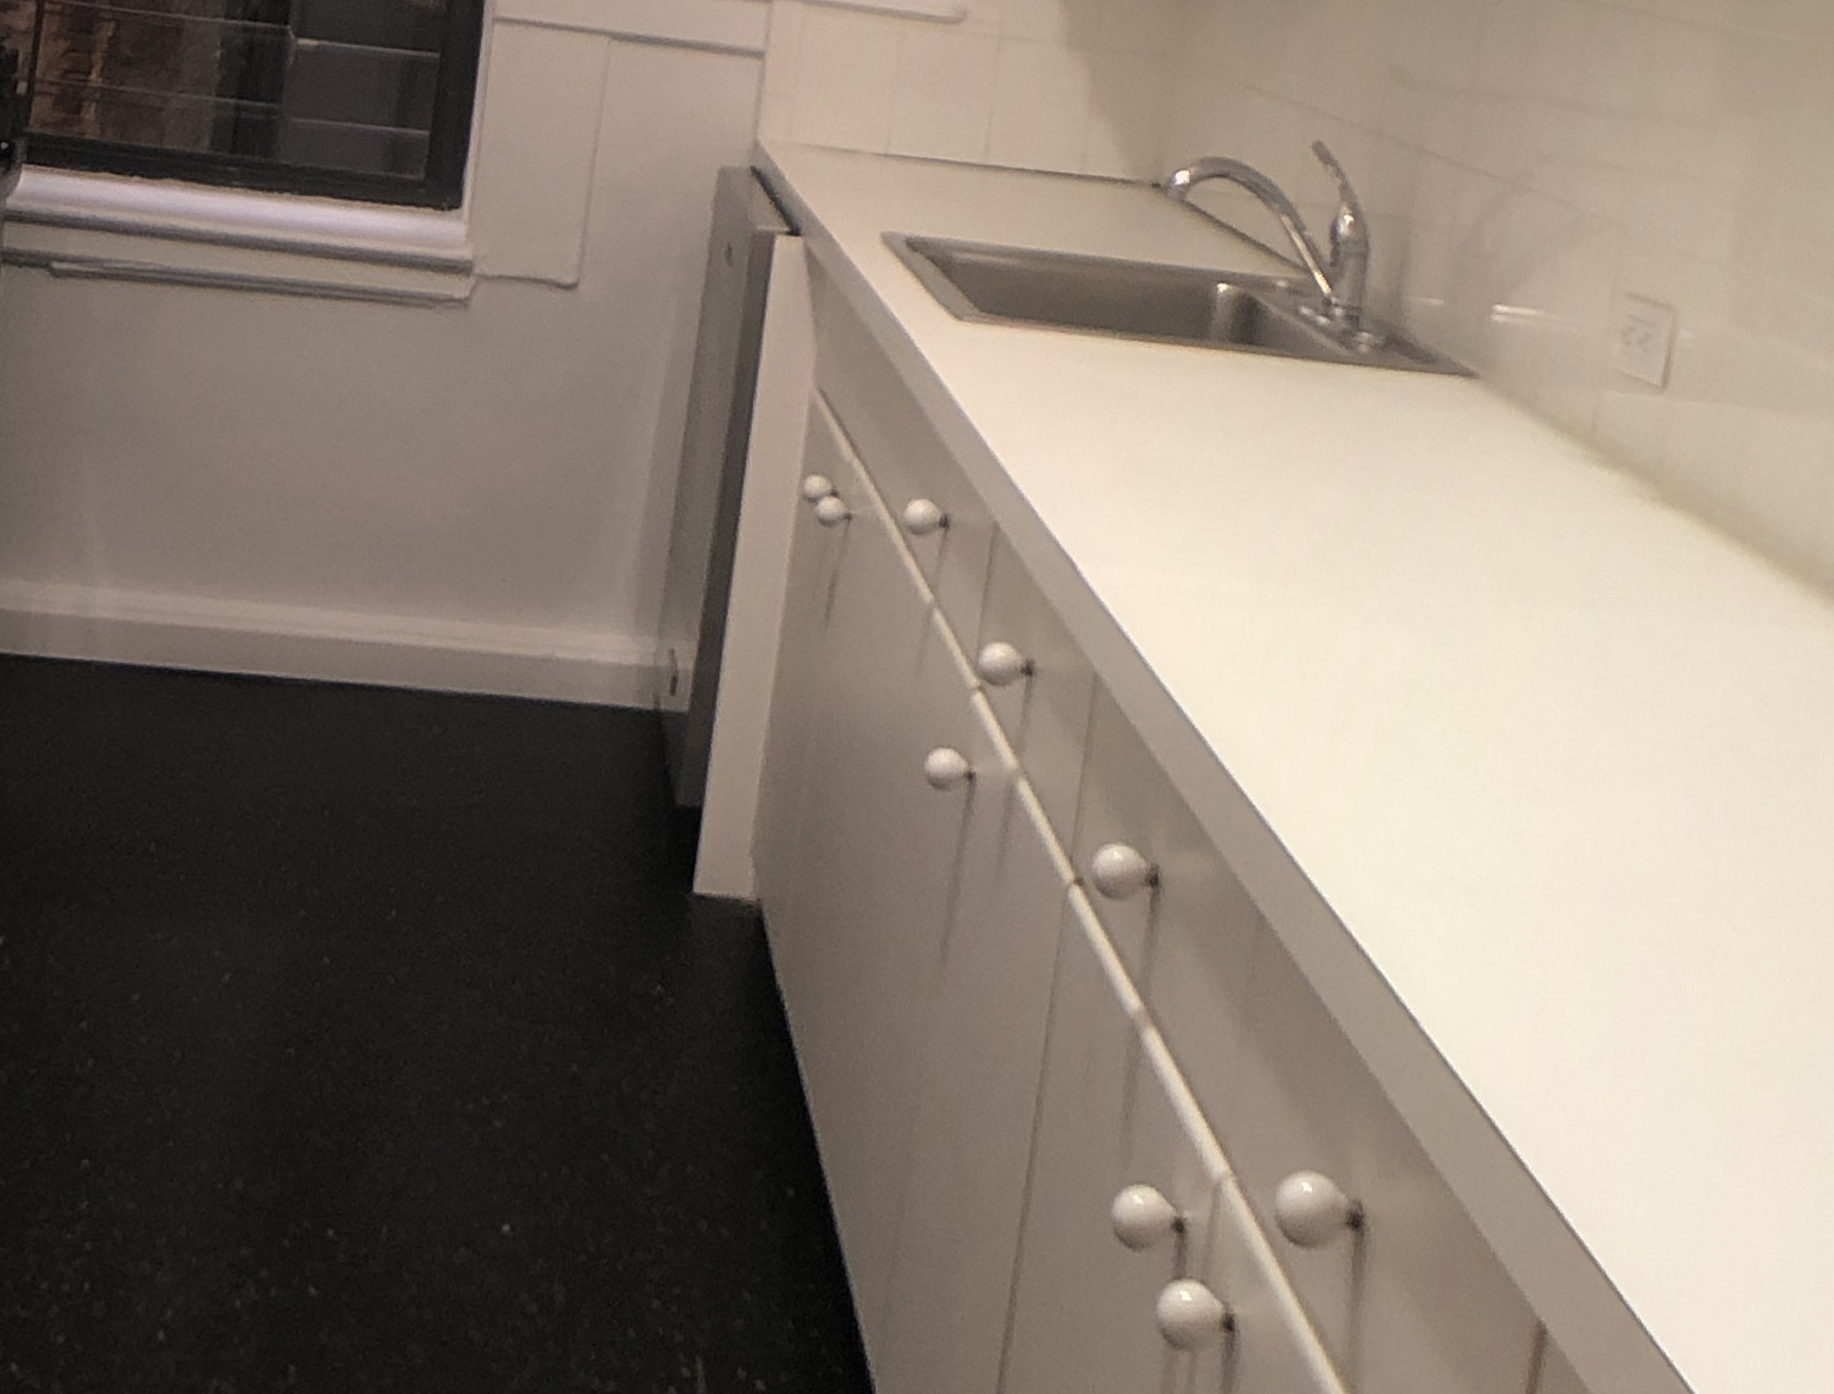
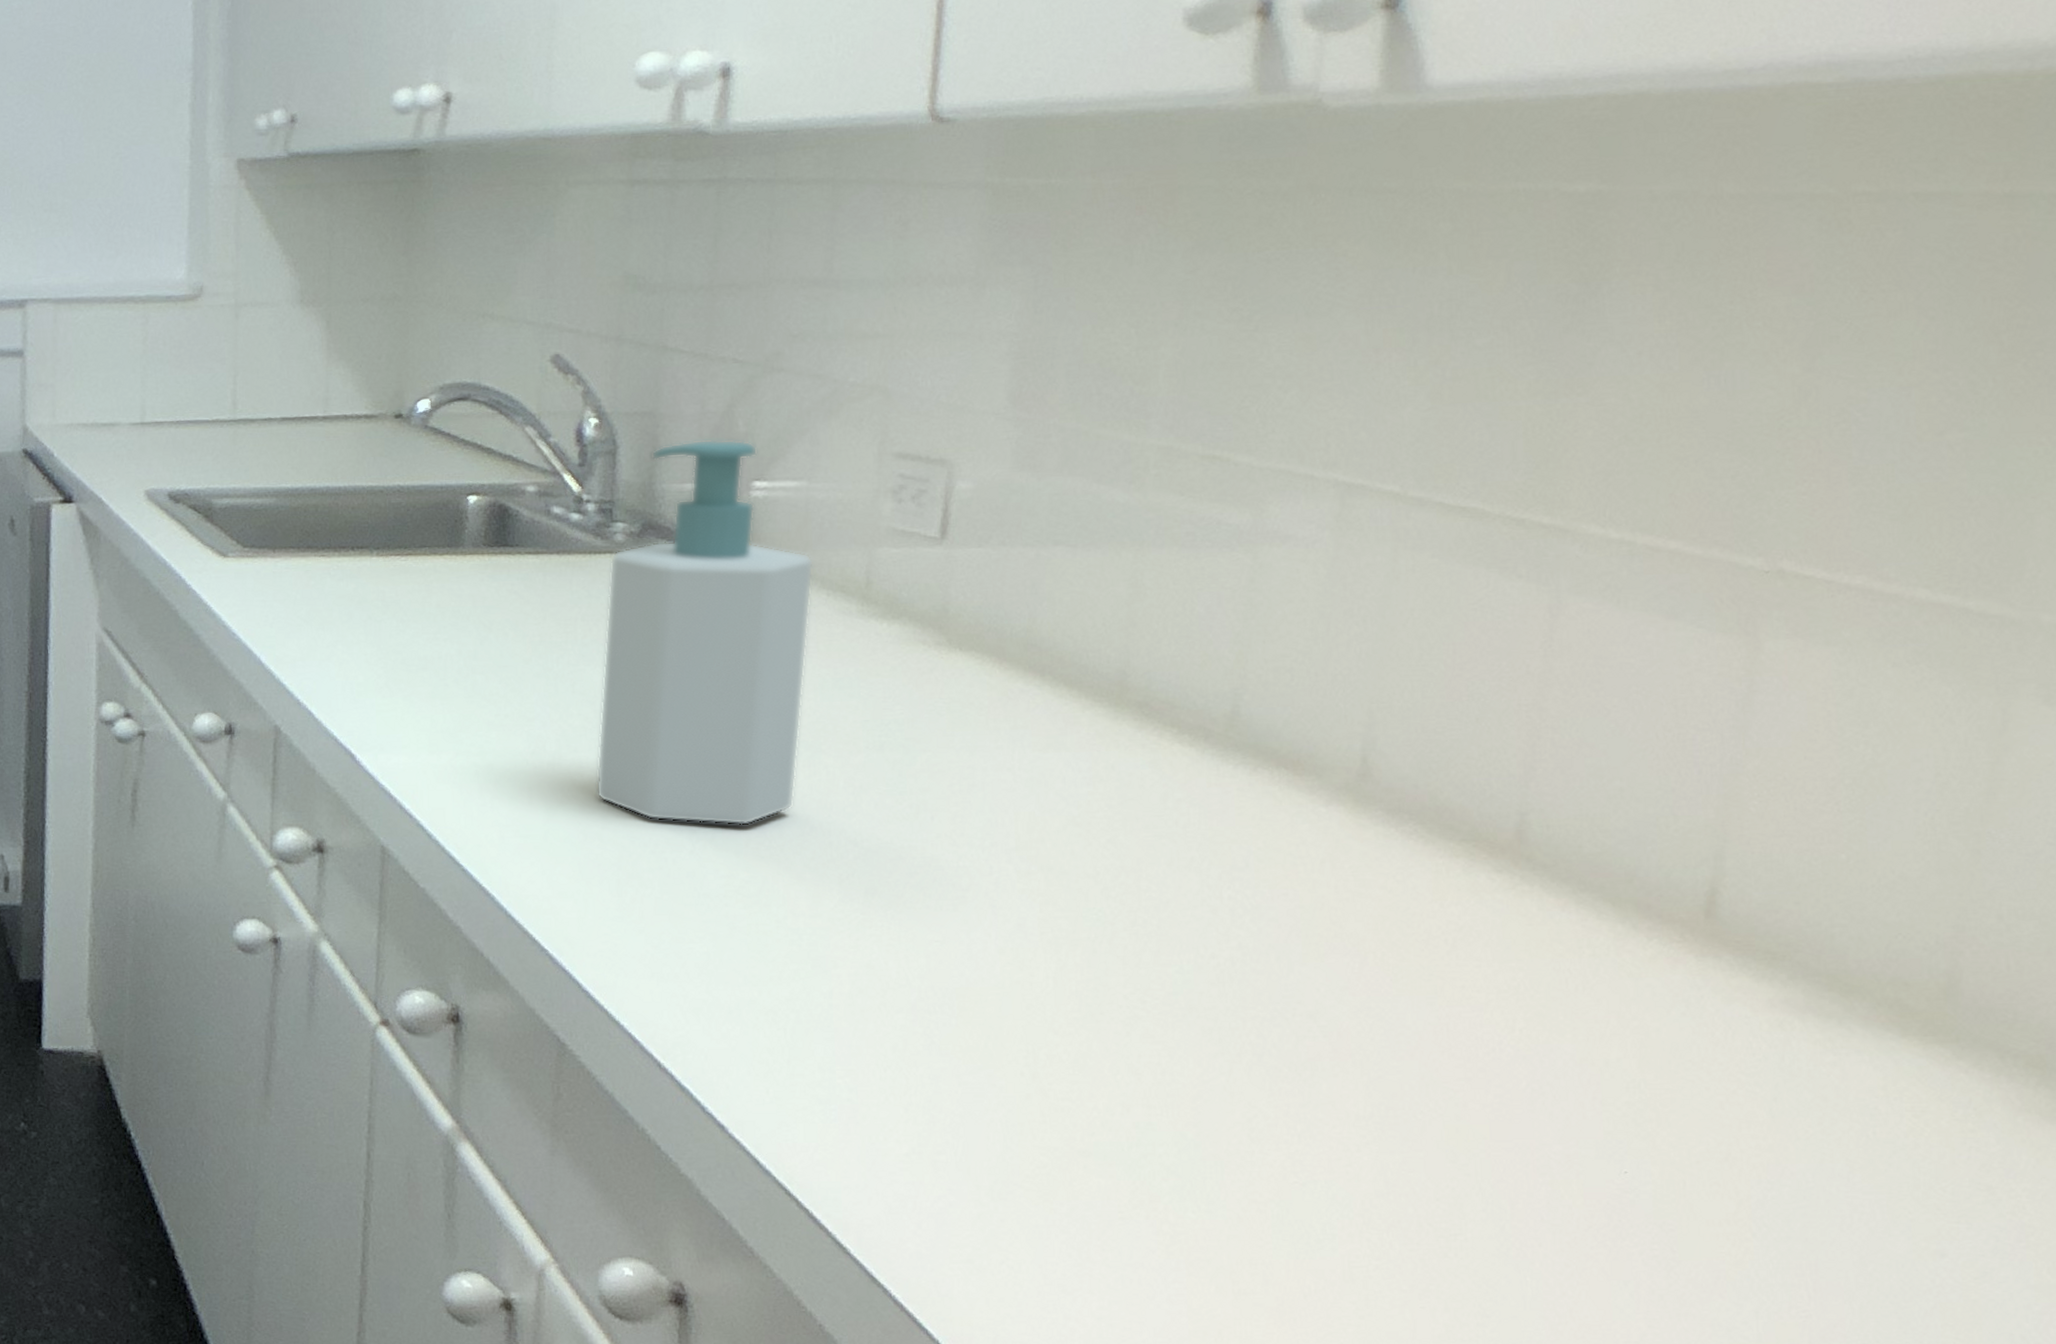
soap bottle: none [1318,253,1545,680] -> present [595,439,814,826]

